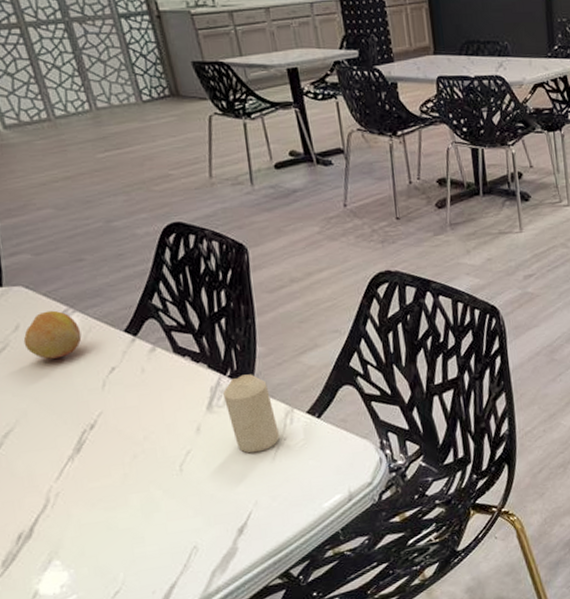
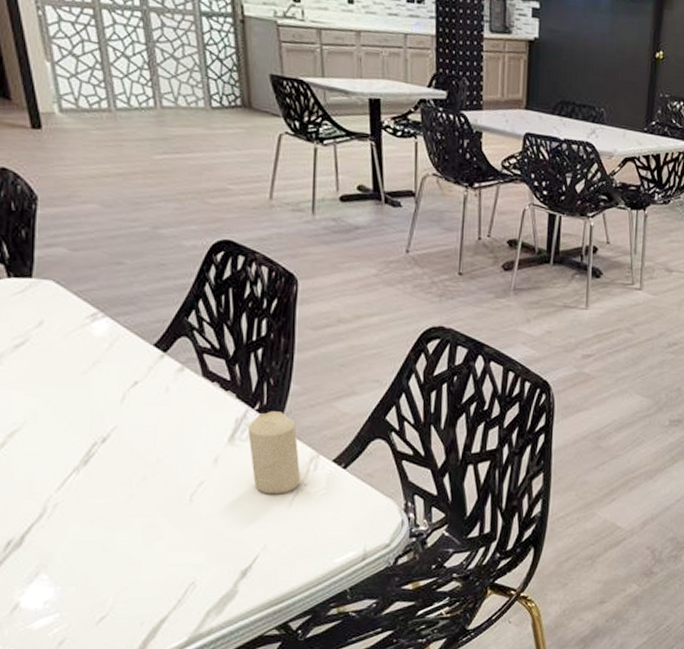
fruit: present [23,310,82,359] -> none [45,311,108,363]

